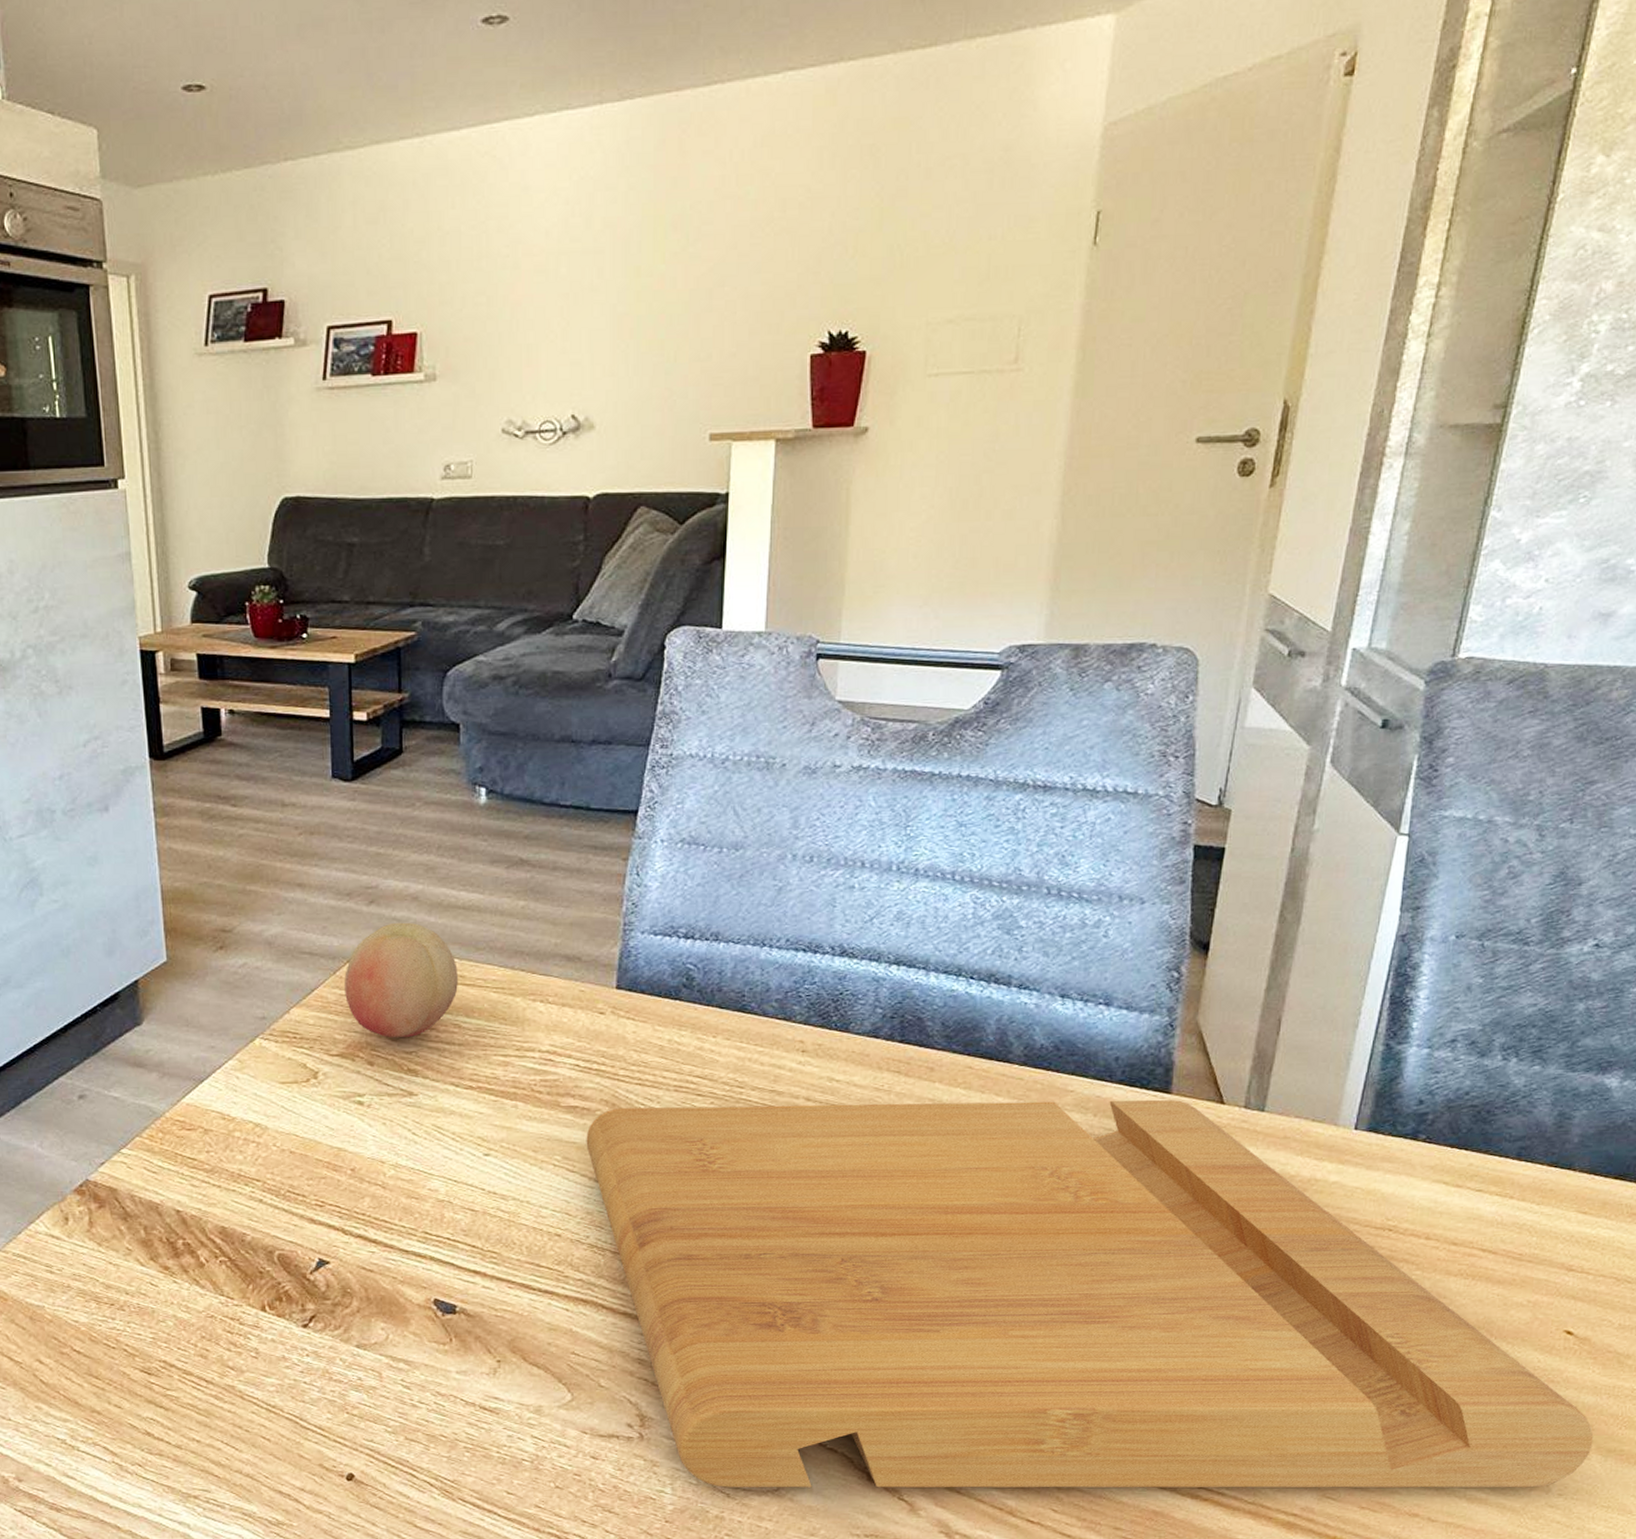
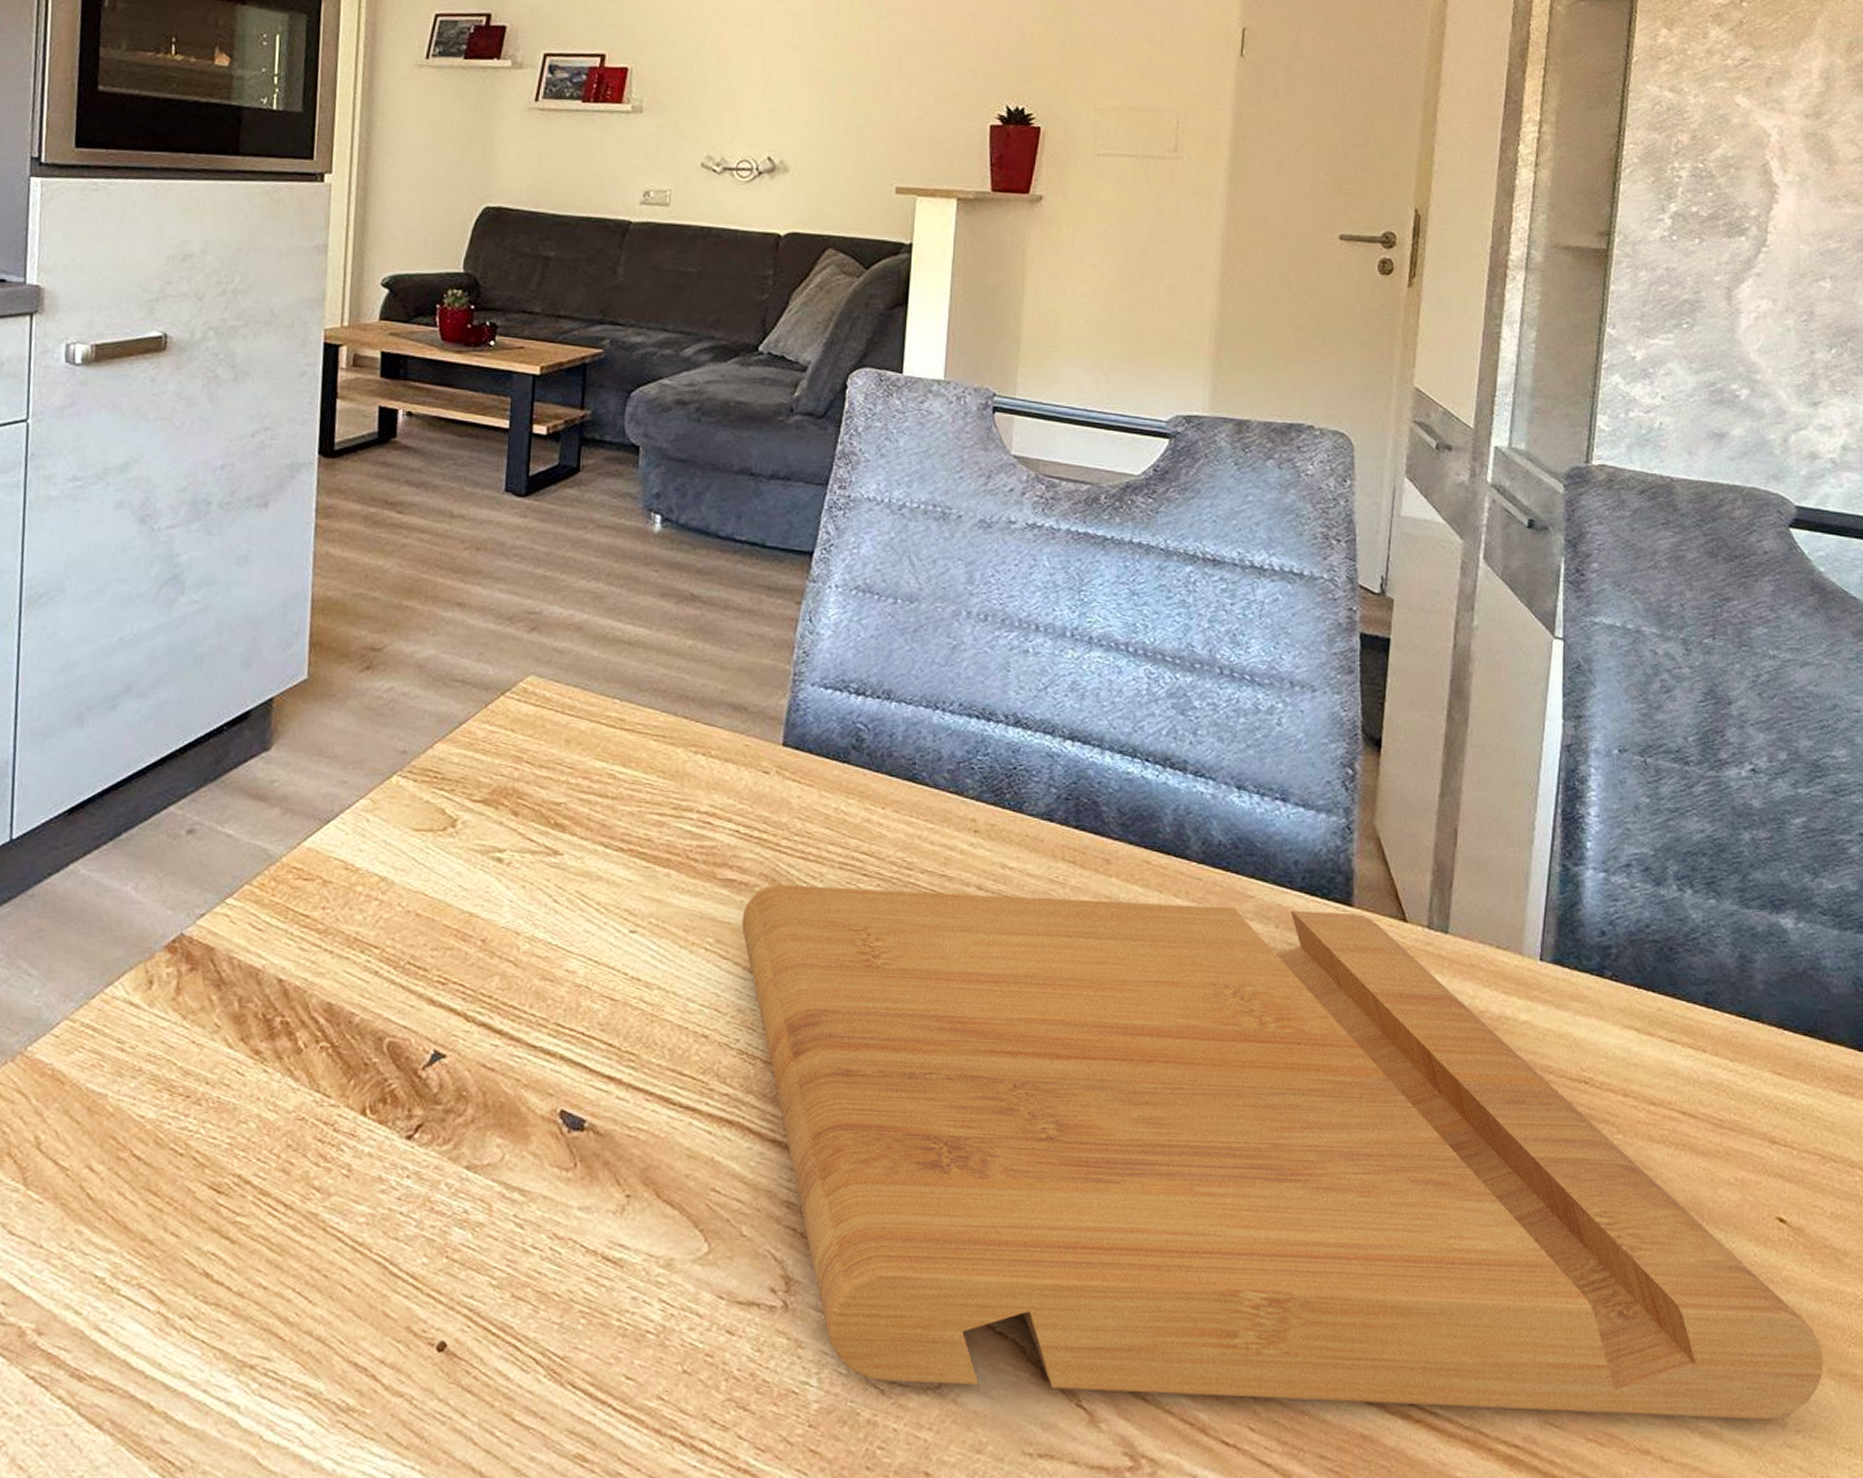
fruit: present [344,922,458,1038] -> none [495,653,618,787]

